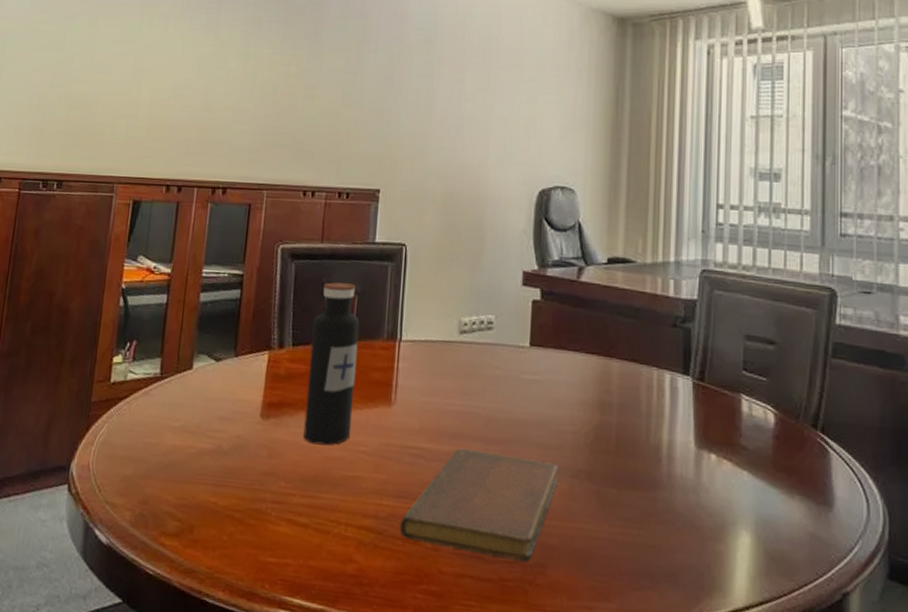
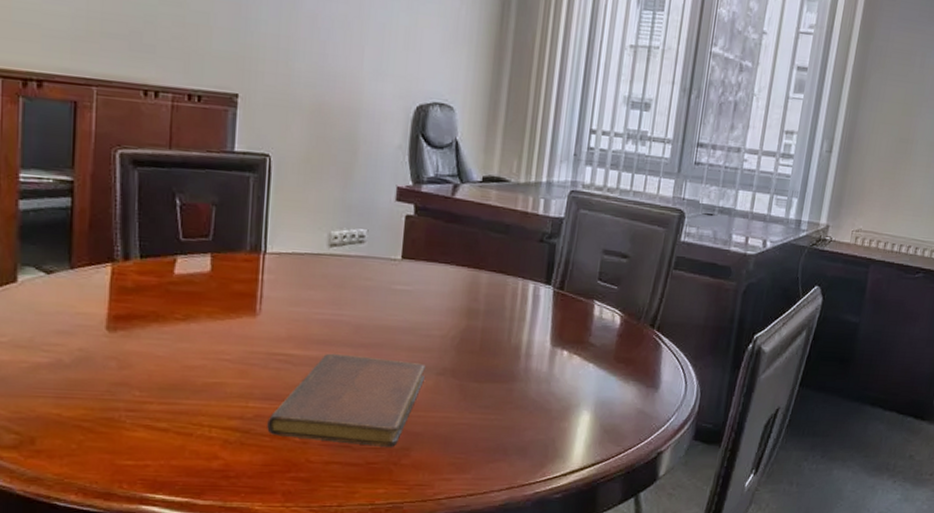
water bottle: present [303,282,360,446] -> none [158,192,219,355]

